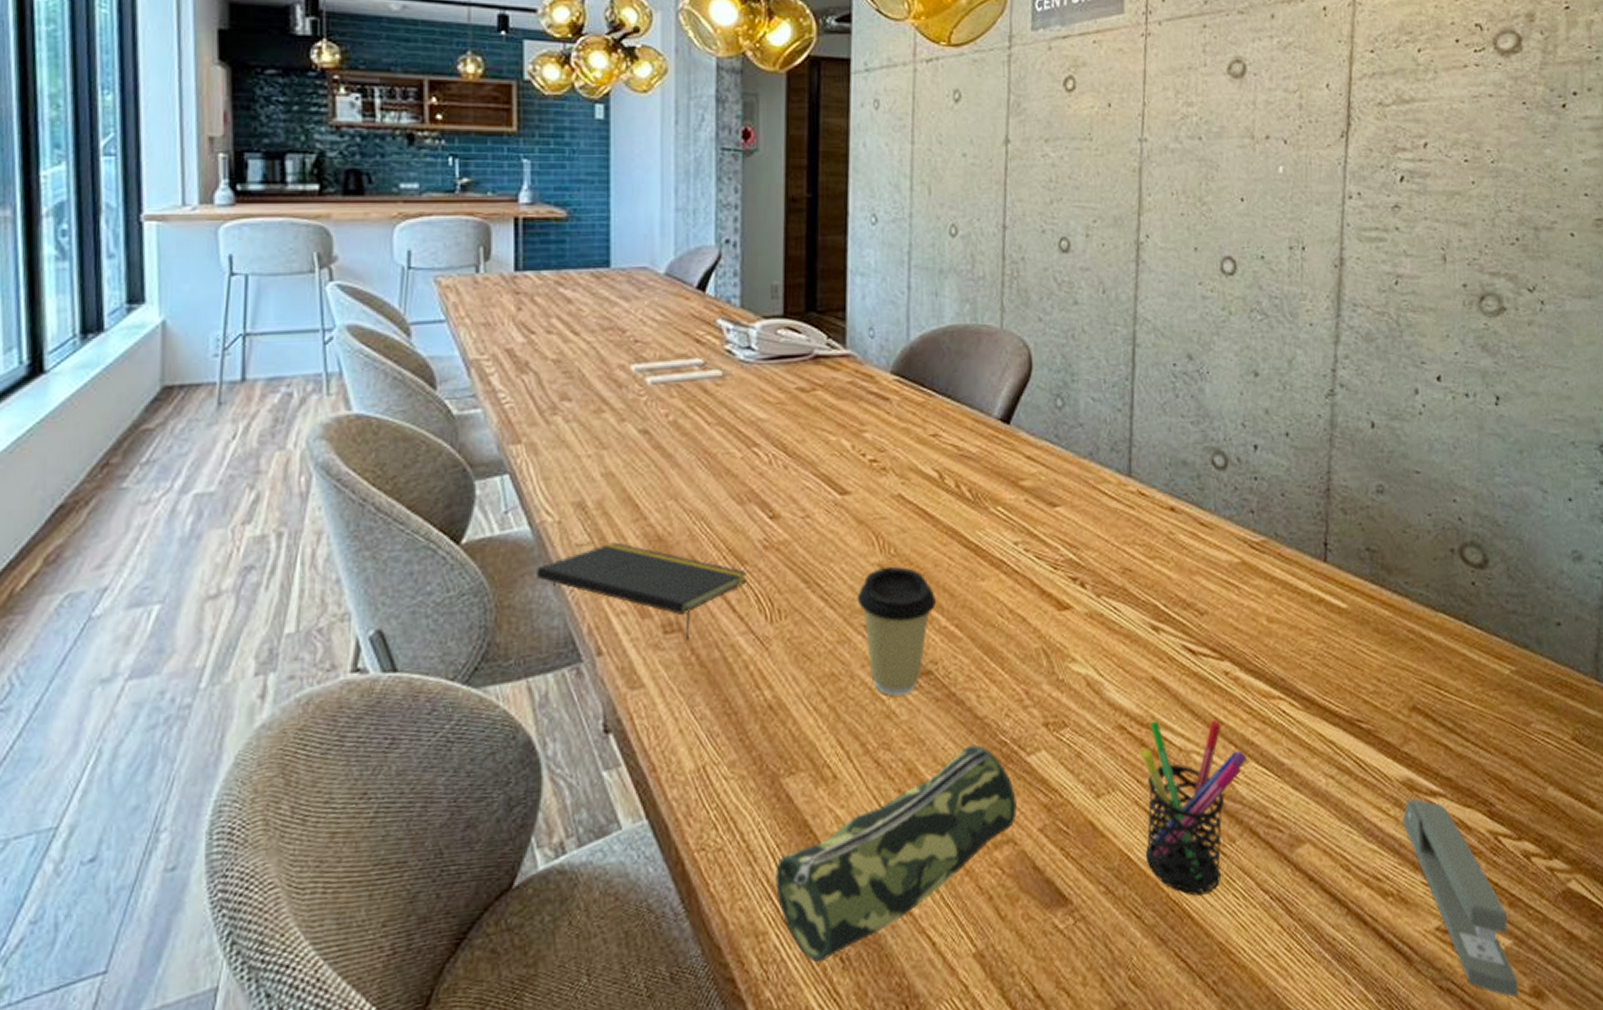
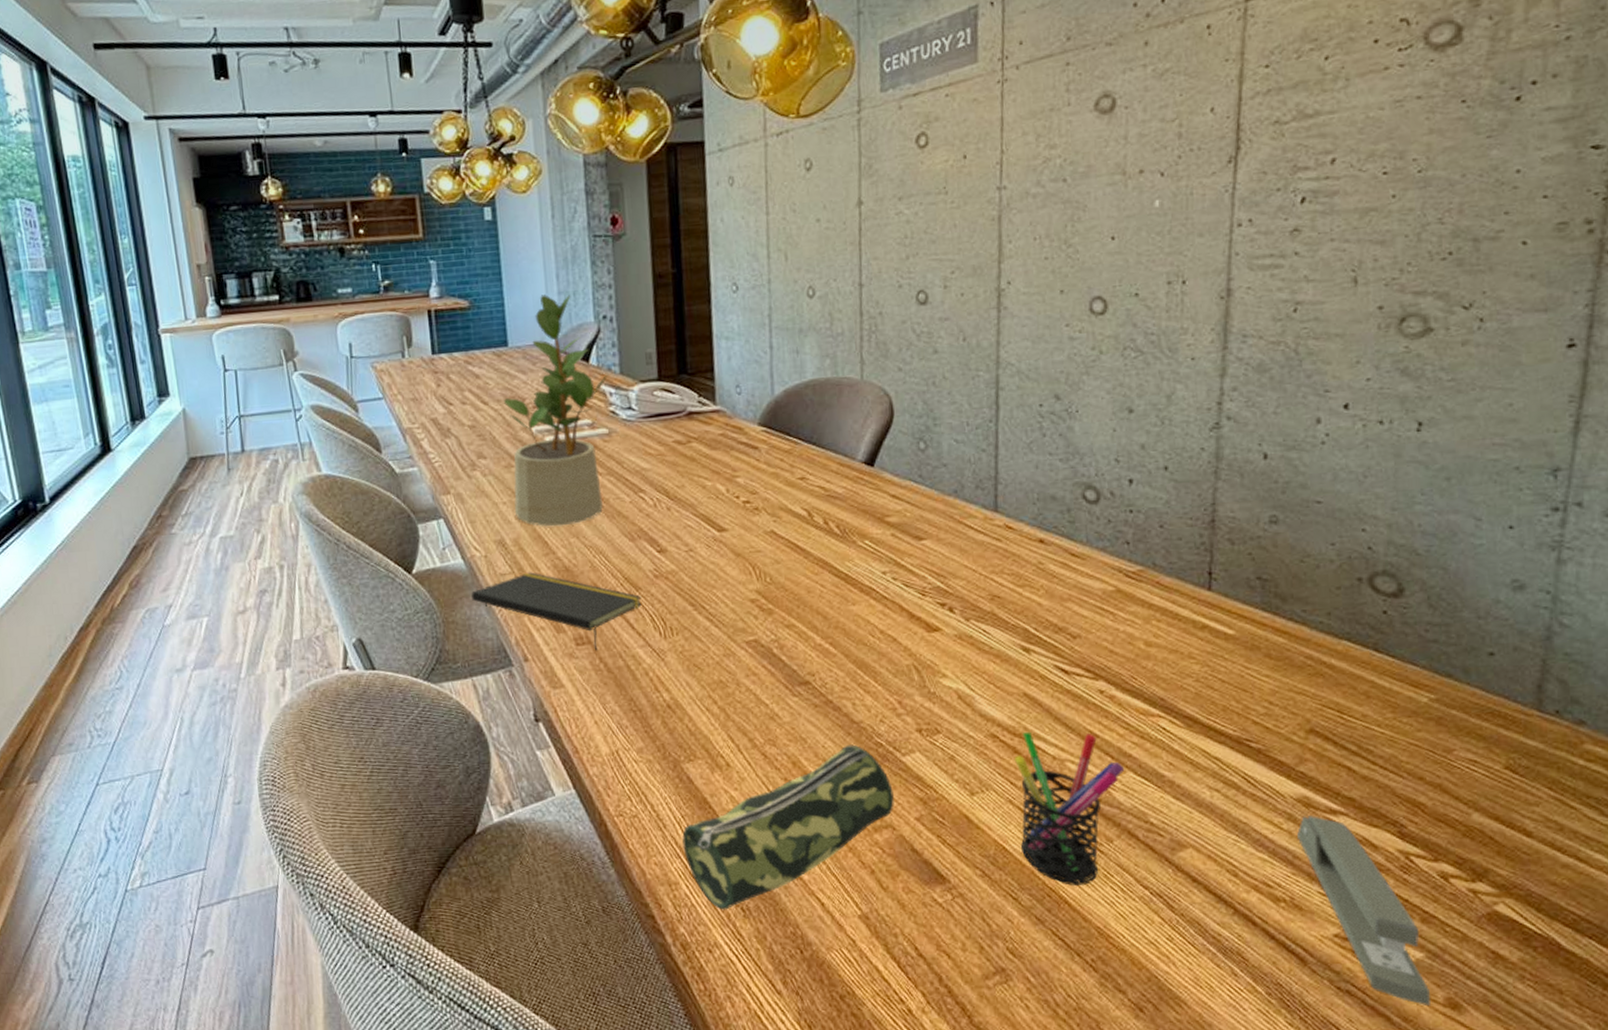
potted plant: none [598,210,728,486] -> present [503,294,609,527]
coffee cup: present [857,566,936,696] -> none [738,592,811,702]

